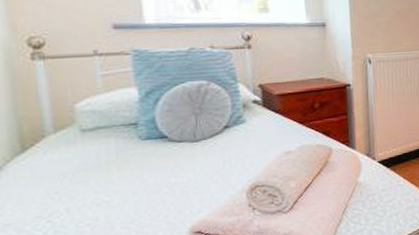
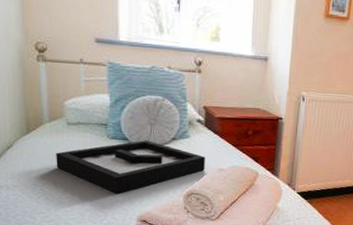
decorative tray: none [67,134,269,206] -> present [56,140,205,194]

